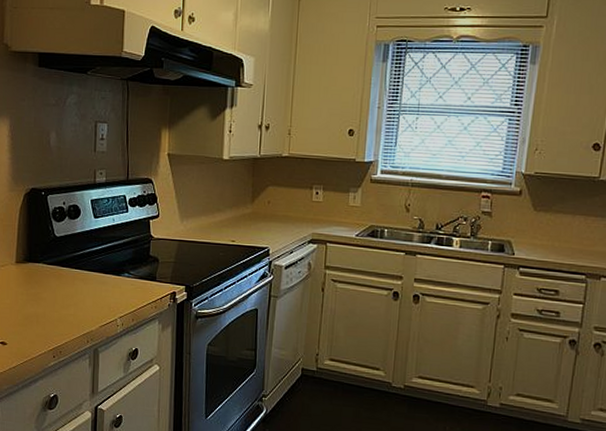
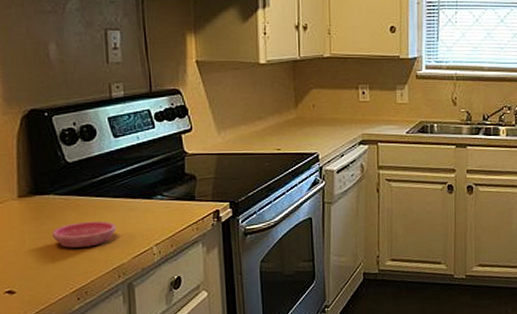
saucer: none [38,289,89,312] -> present [51,221,116,248]

